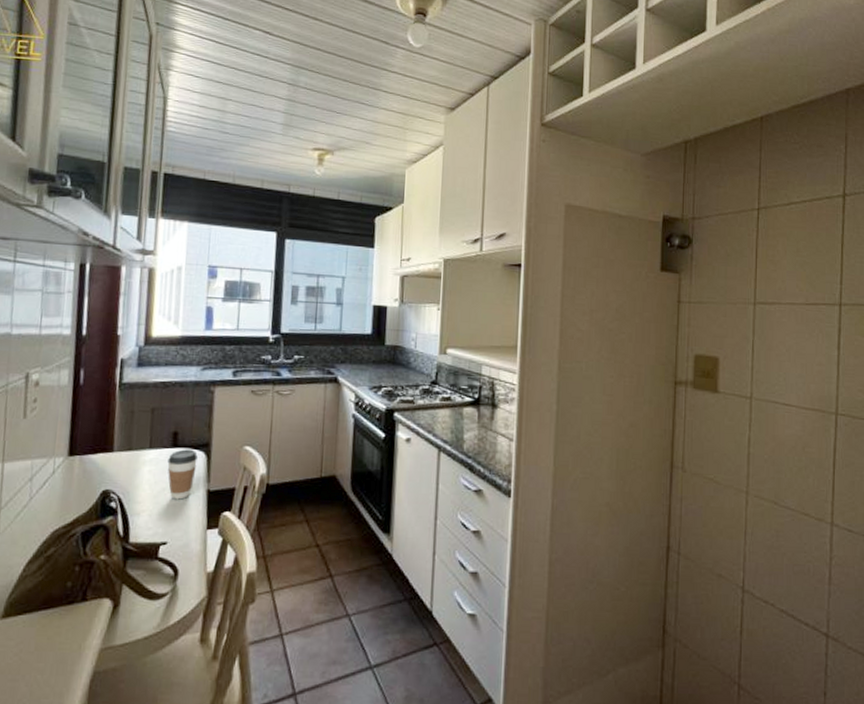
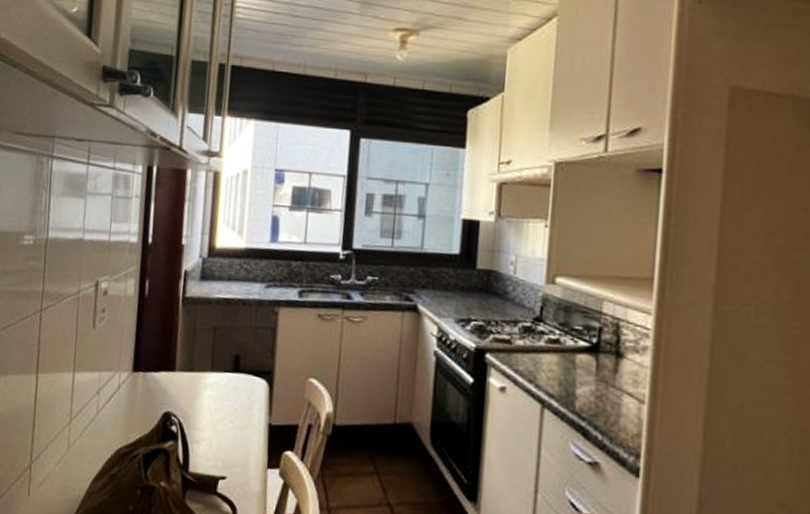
coffee cup: present [167,449,198,500] -> none [228,375,259,432]

